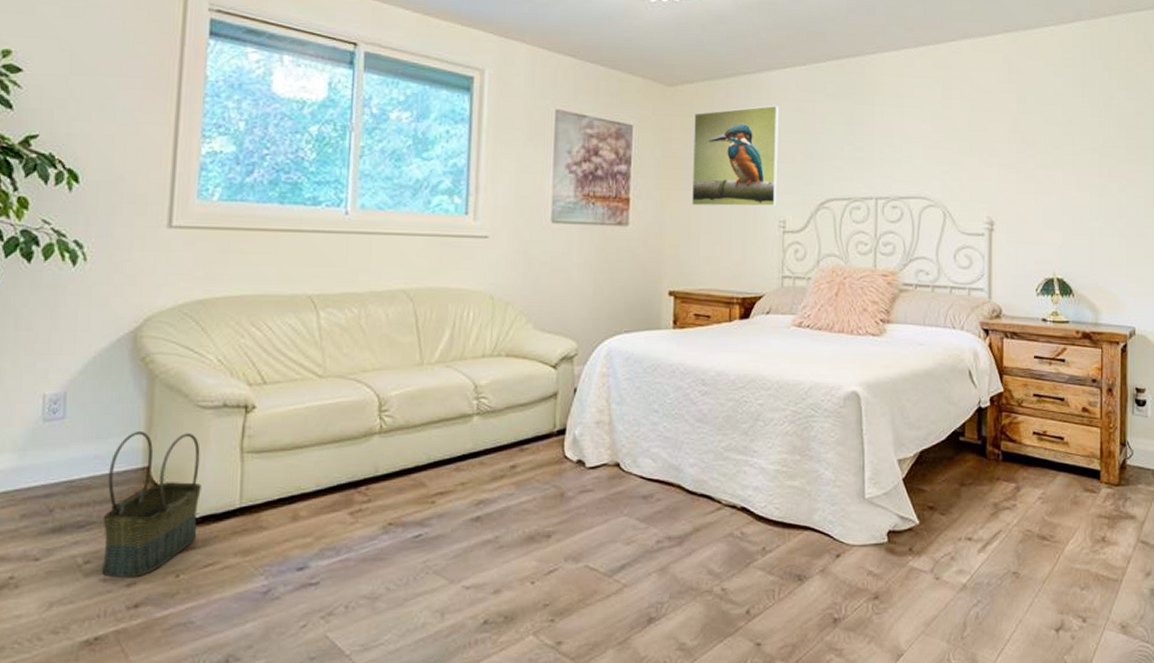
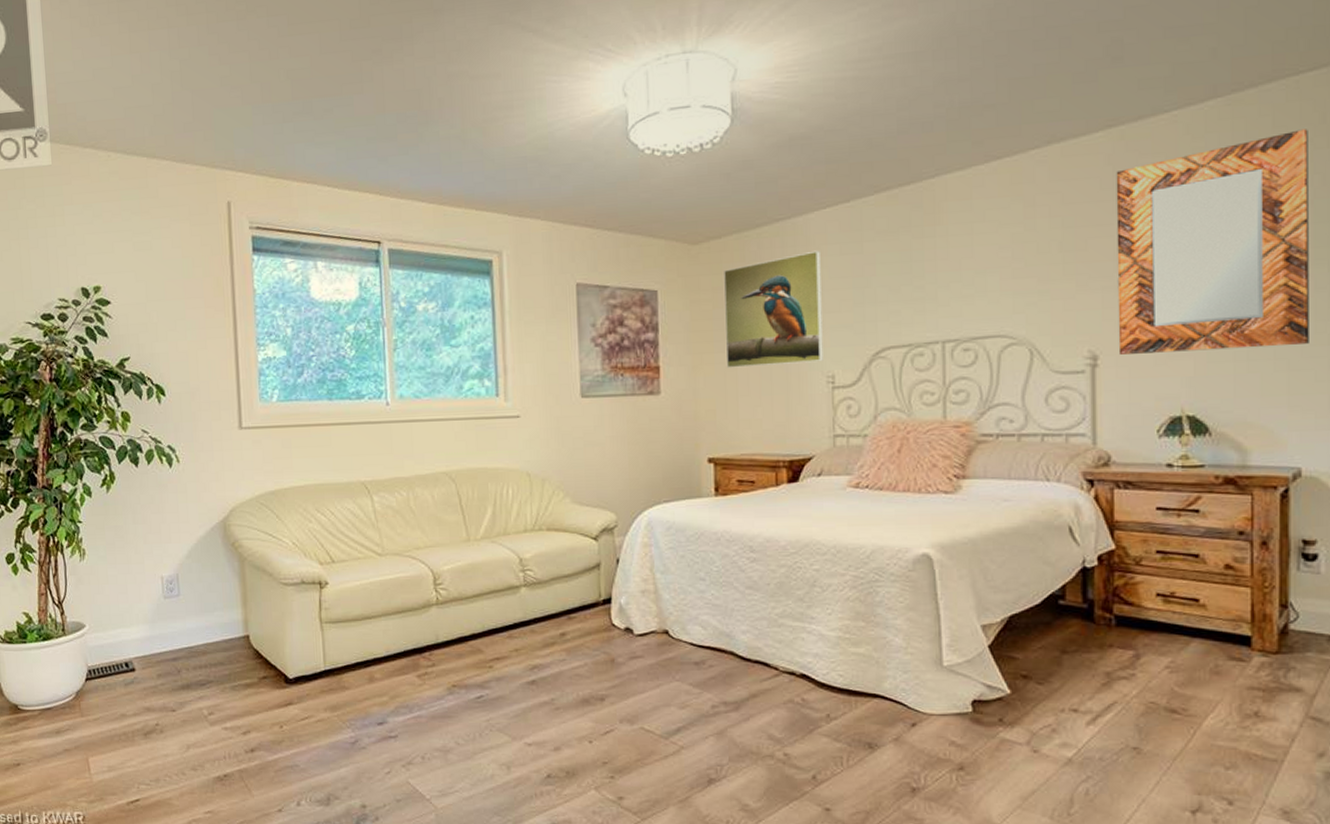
basket: present [102,430,201,577] -> none [218,605,293,727]
home mirror: none [1009,54,1141,226] -> present [1116,129,1309,354]

